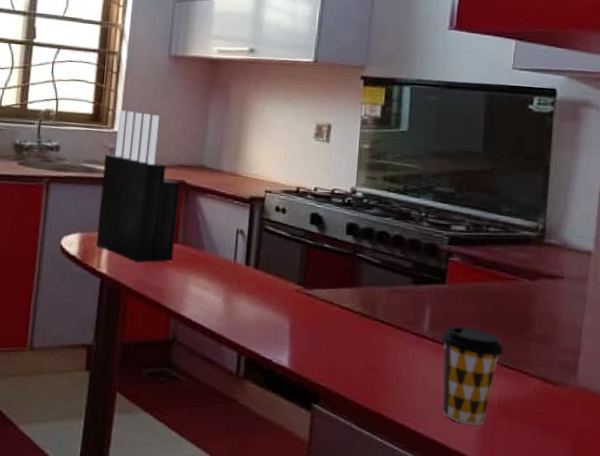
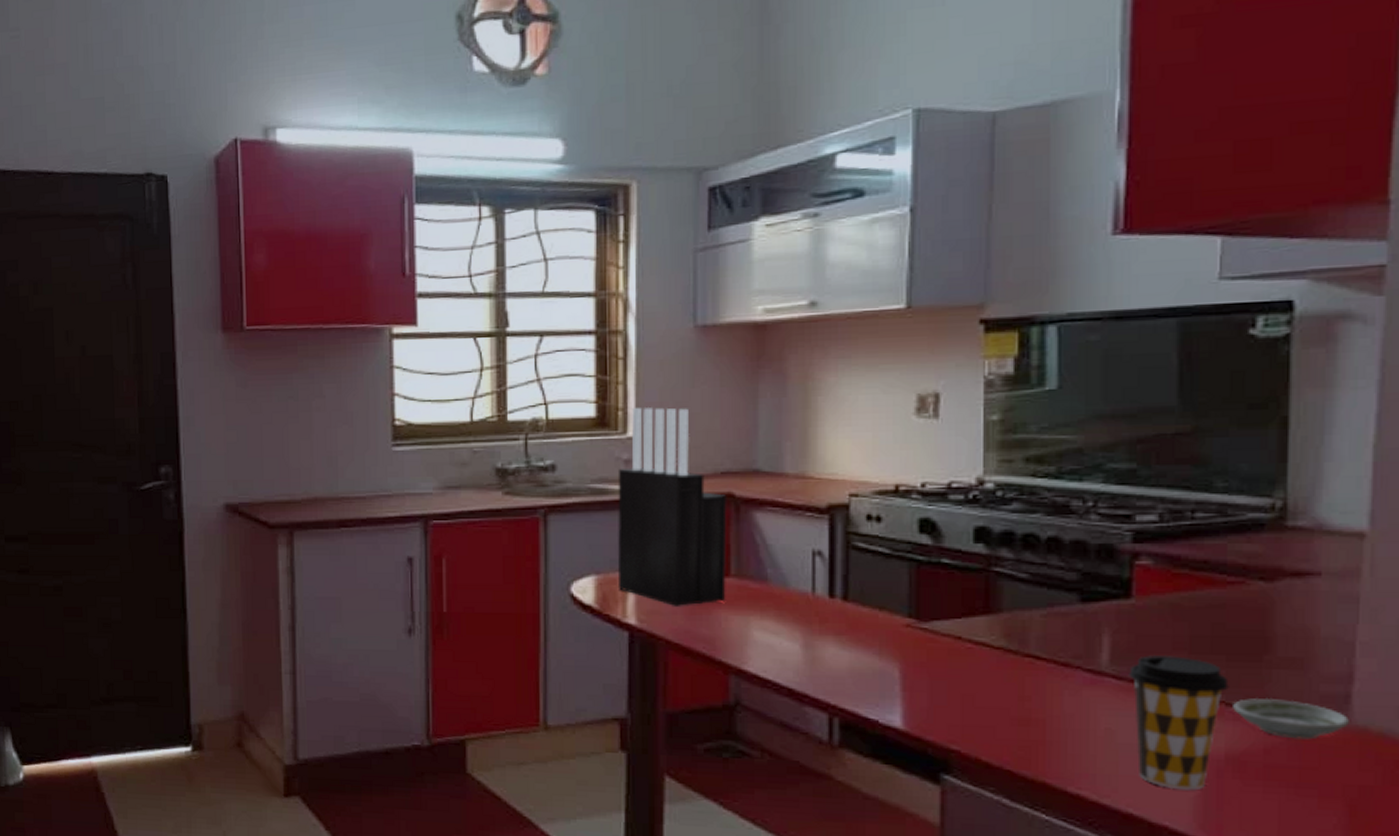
saucer: none [505,362,576,394] -> present [1233,697,1349,740]

